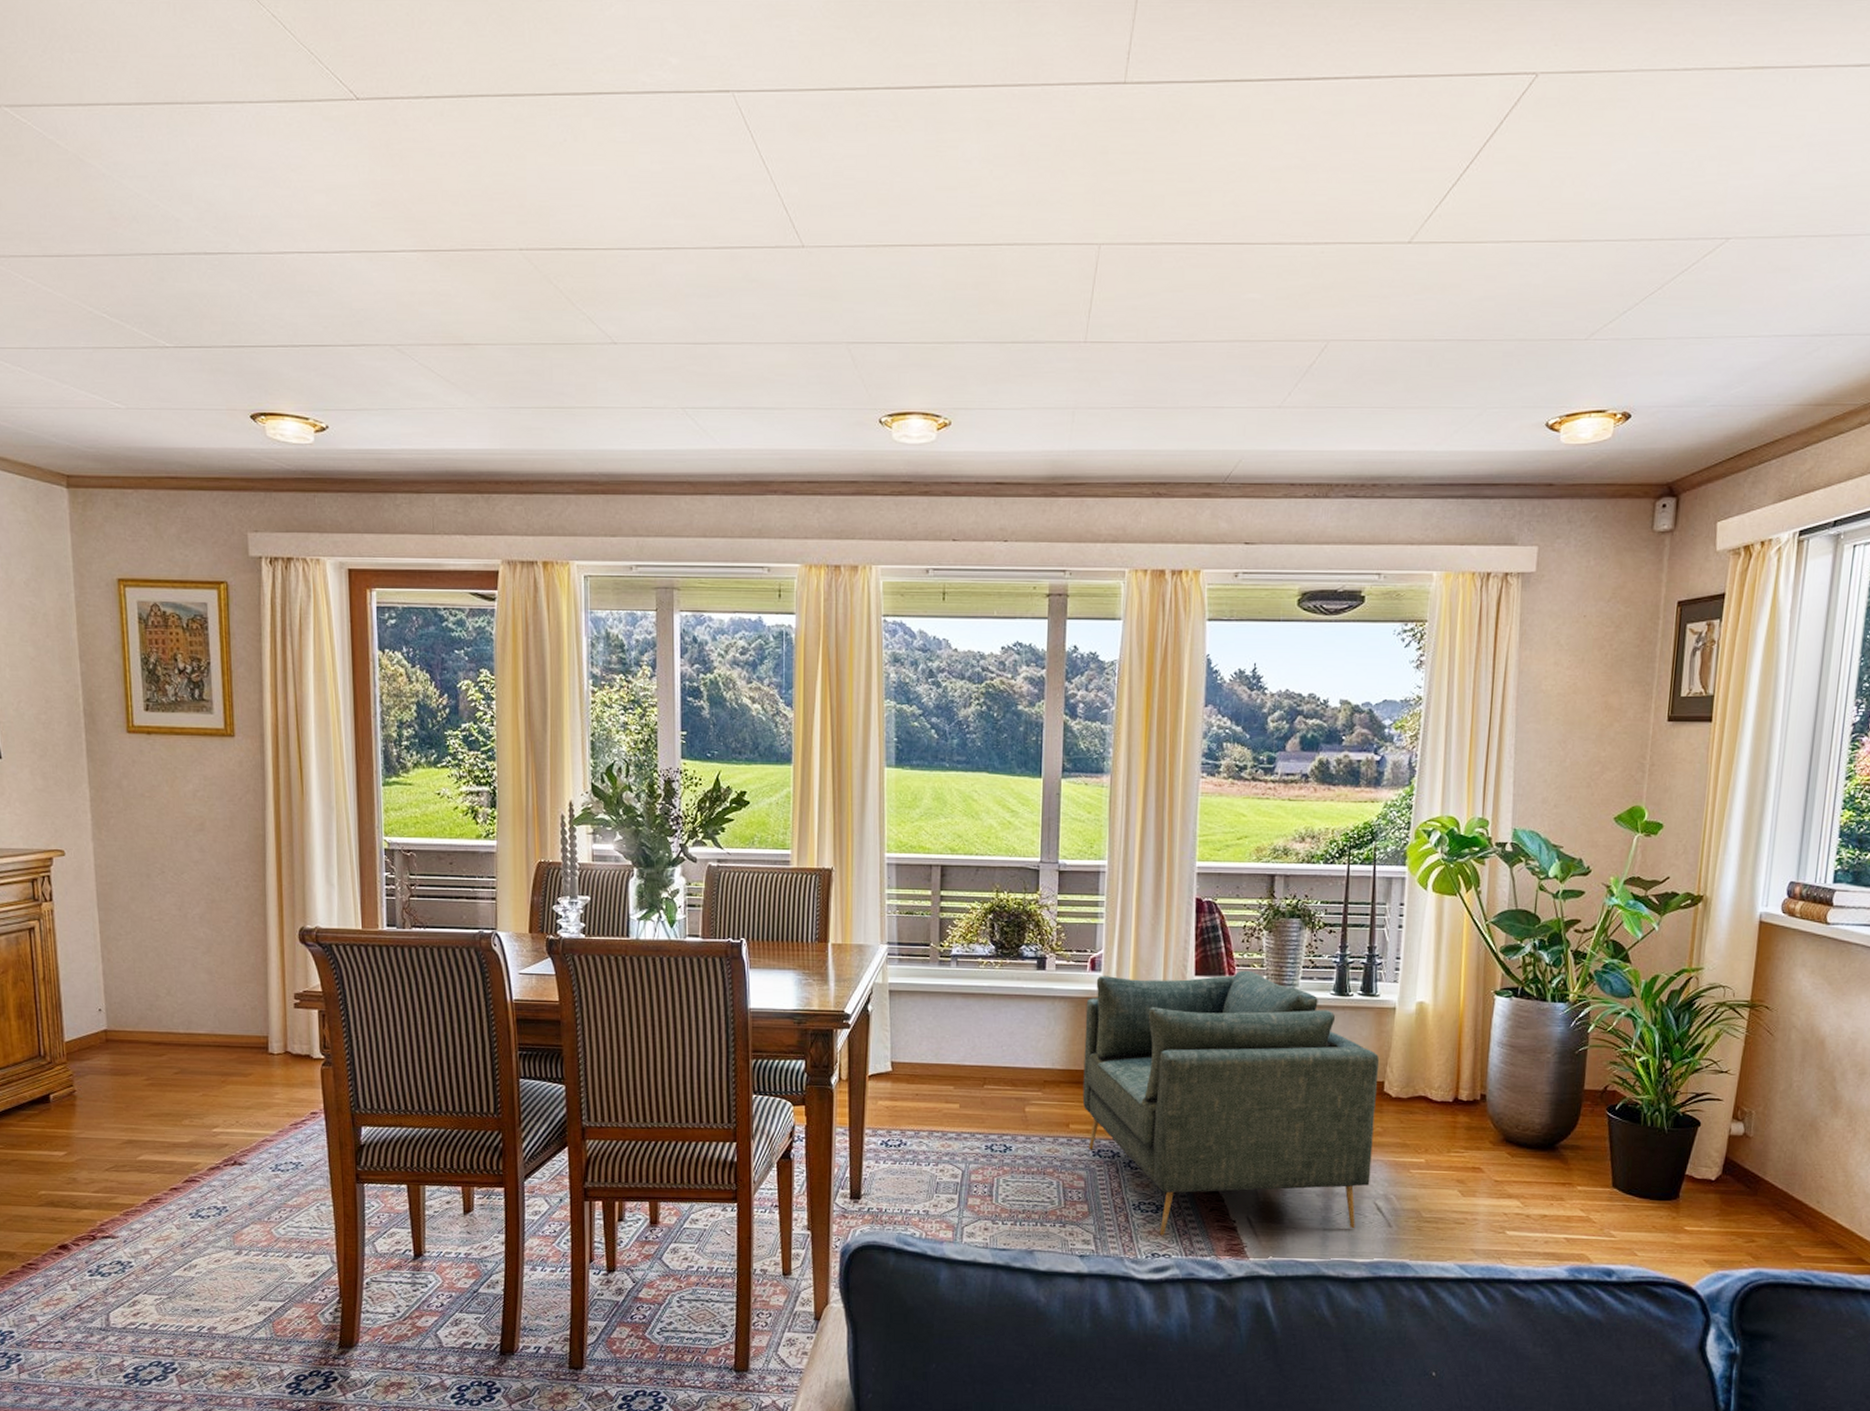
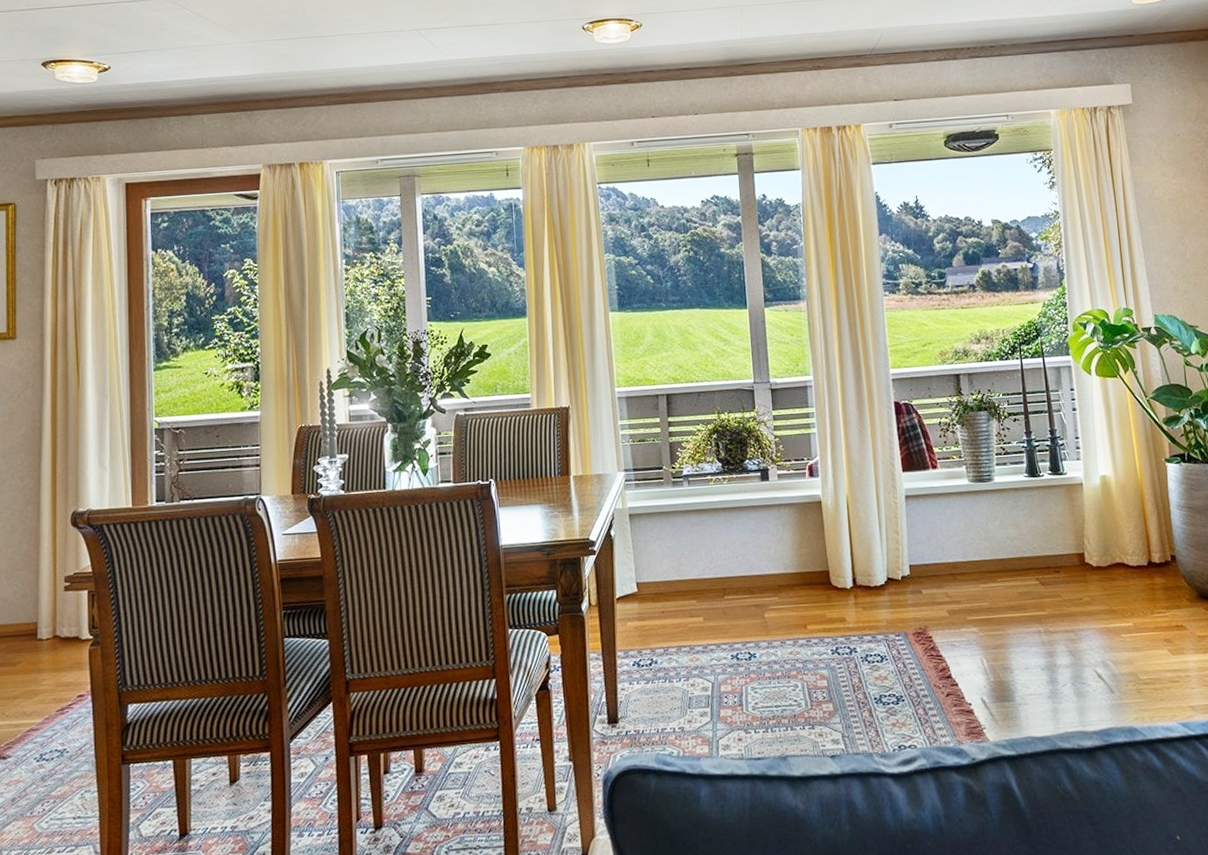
armchair: present [1082,970,1380,1236] -> none [809,462,1088,727]

